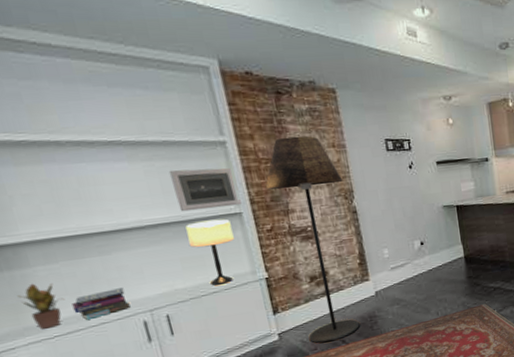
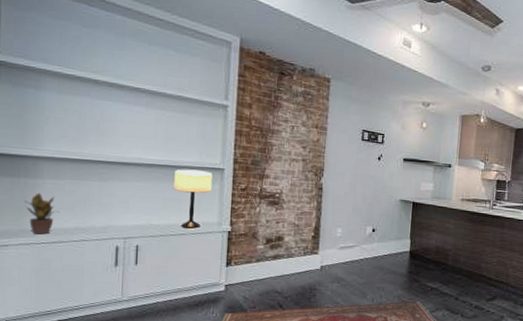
books: present [72,288,131,321] -> none [64,212,110,235]
picture frame: present [168,167,243,212] -> none [174,121,228,162]
floor lamp: present [265,136,360,344] -> none [250,111,317,304]

